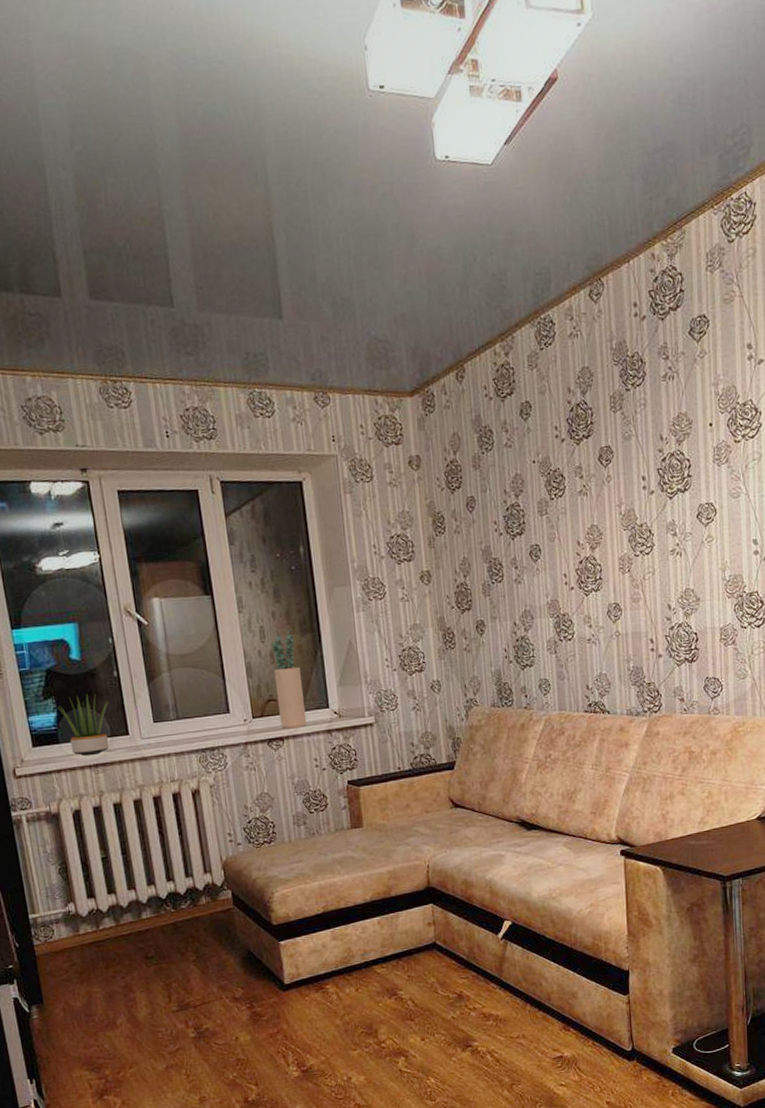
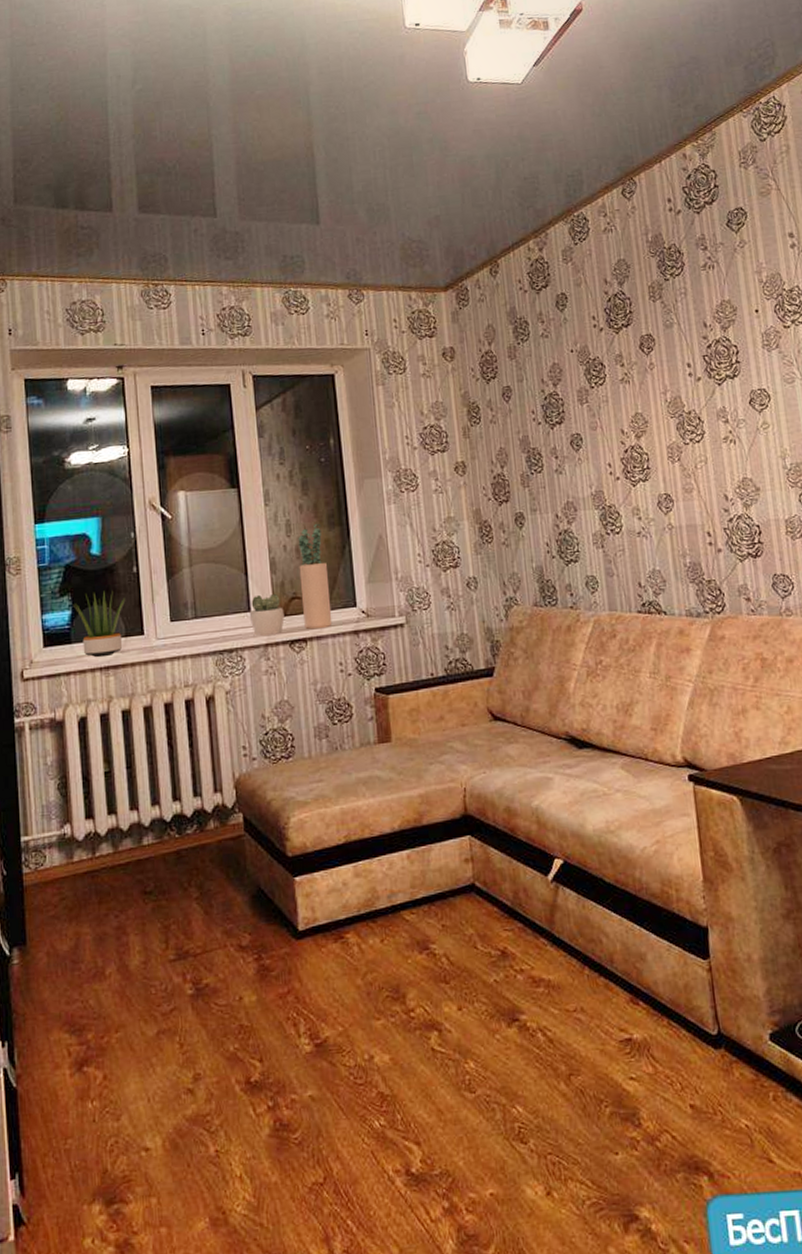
succulent plant: none [228,695,262,735] -> present [249,593,284,636]

